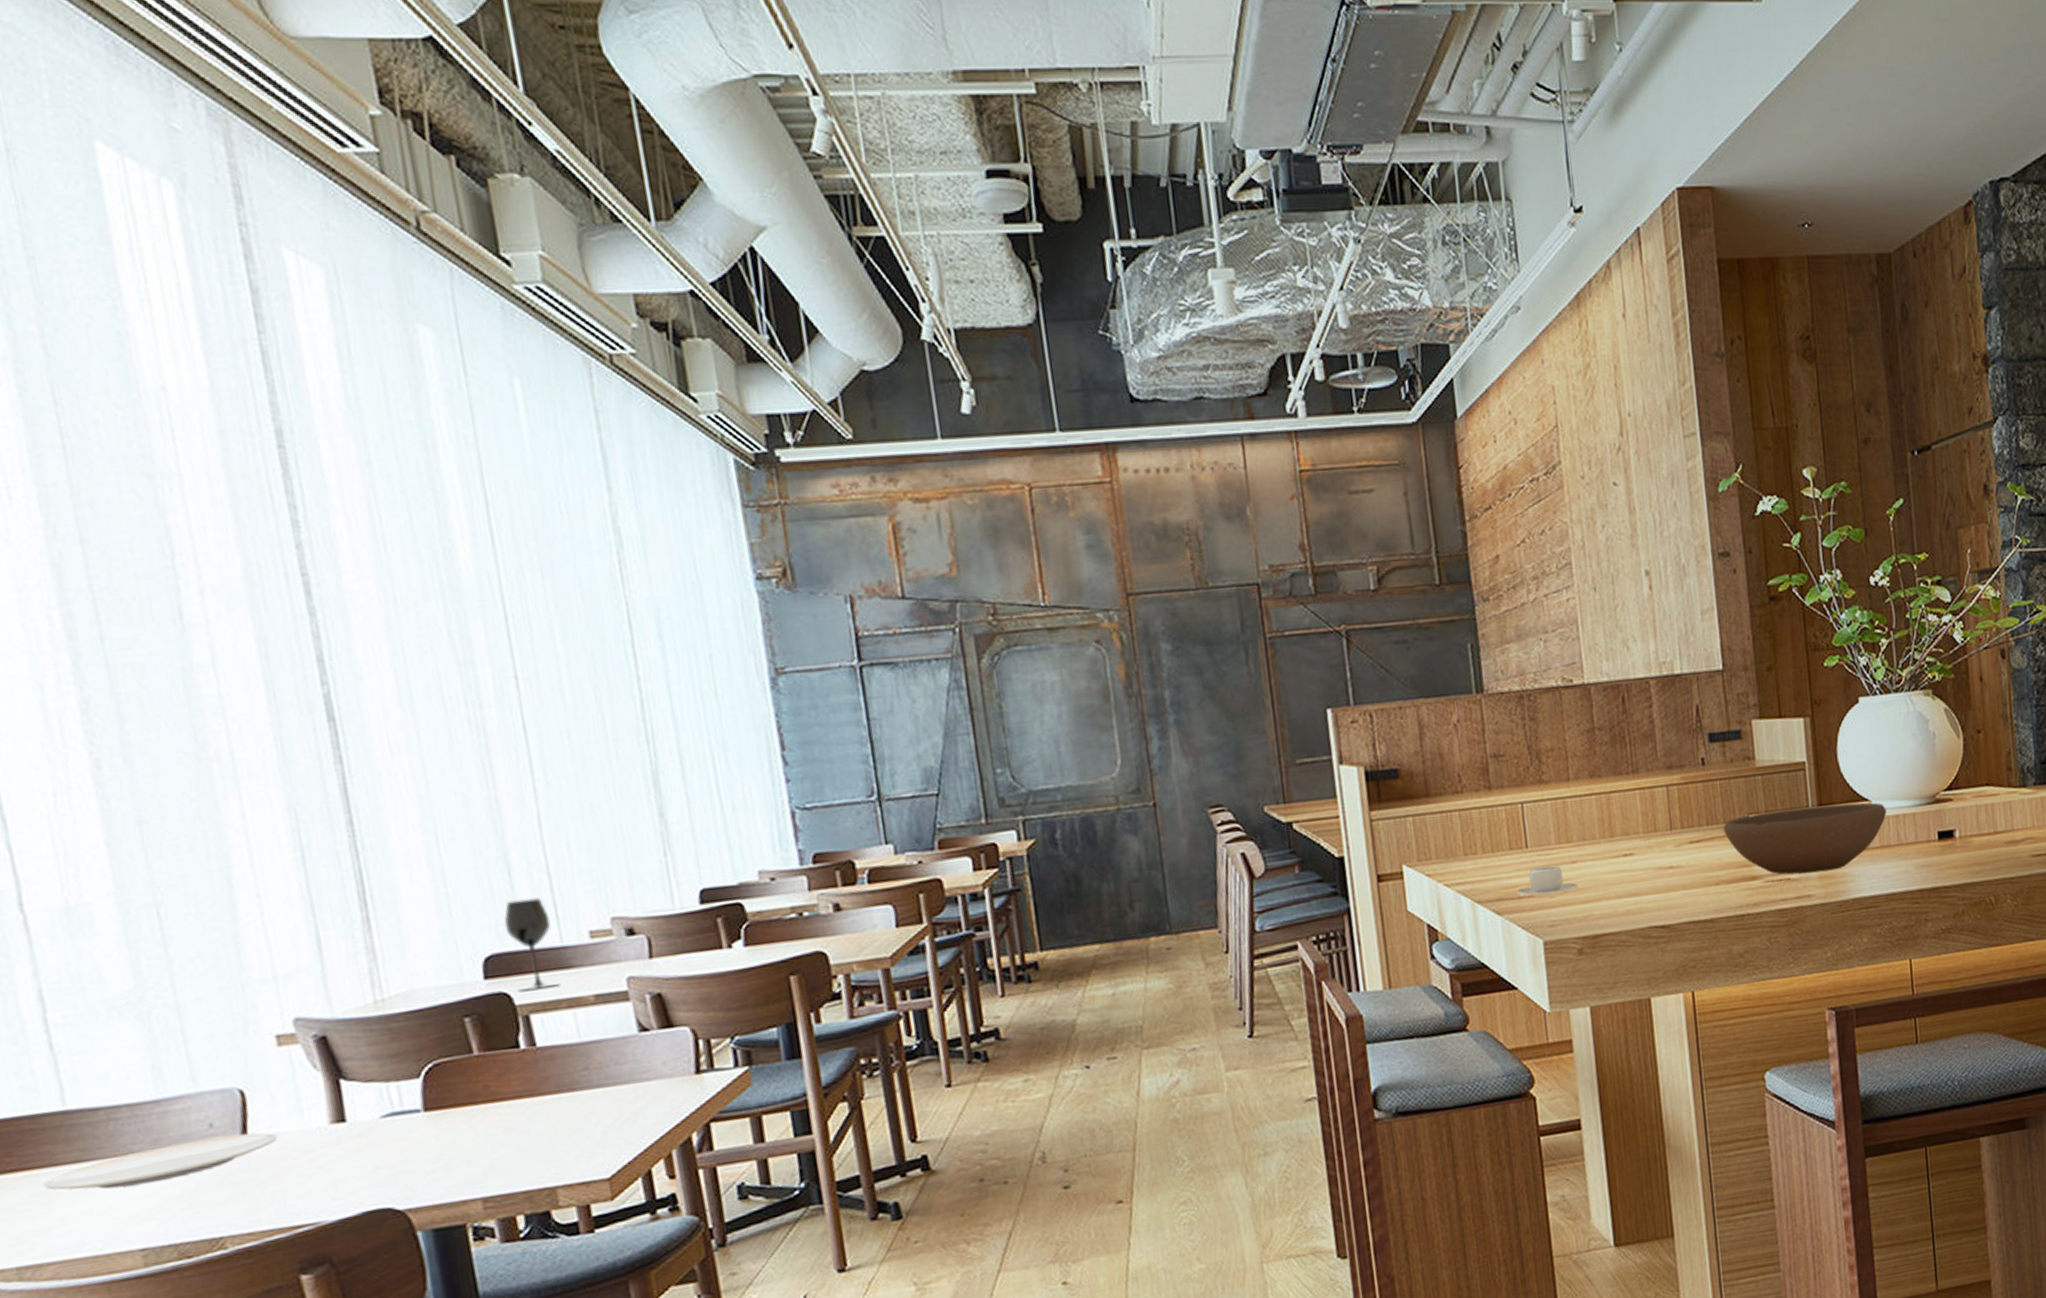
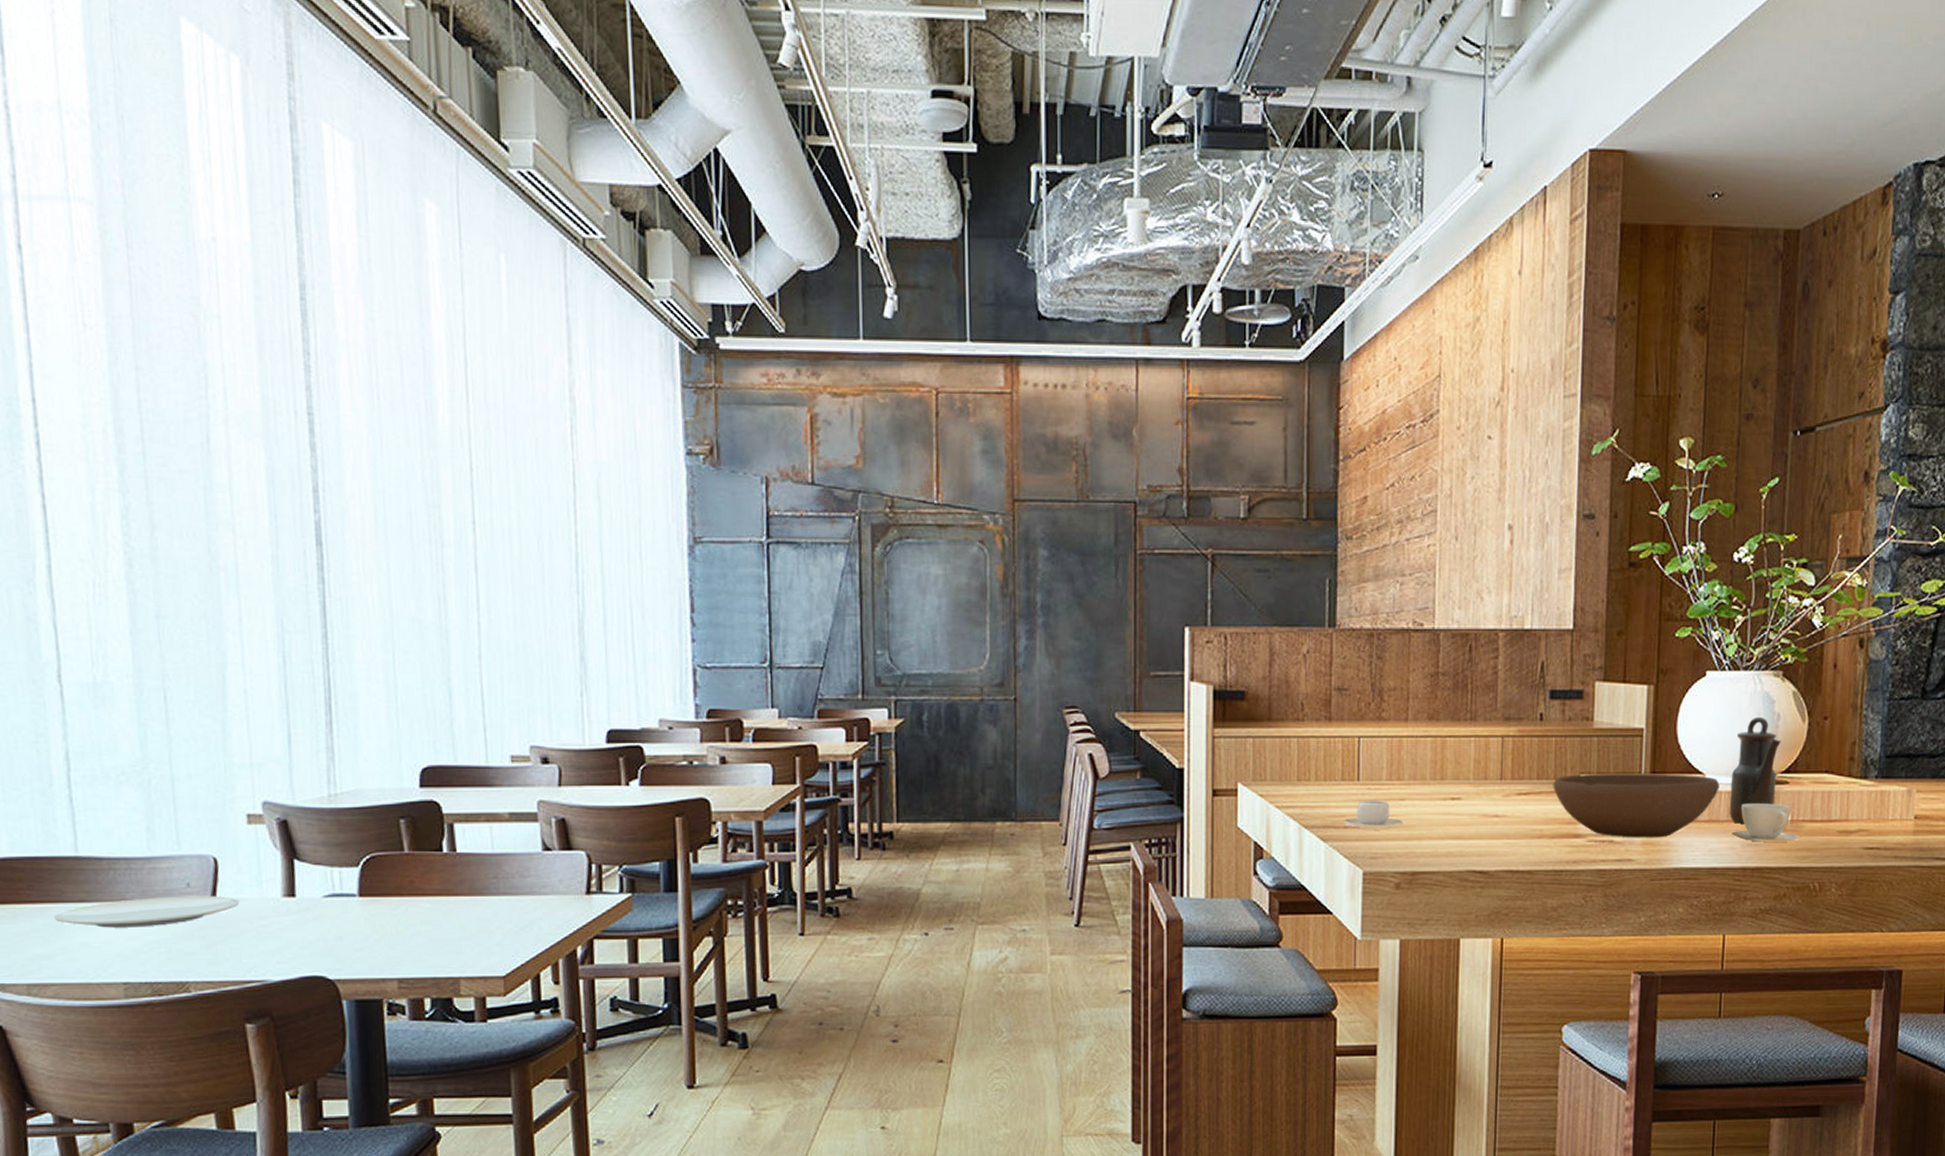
wineglass: present [504,897,560,992] -> none [441,721,481,803]
teapot: none [1896,737,1941,846] -> present [1729,716,1781,824]
teacup: none [1904,822,1971,863] -> present [1732,803,1801,842]

